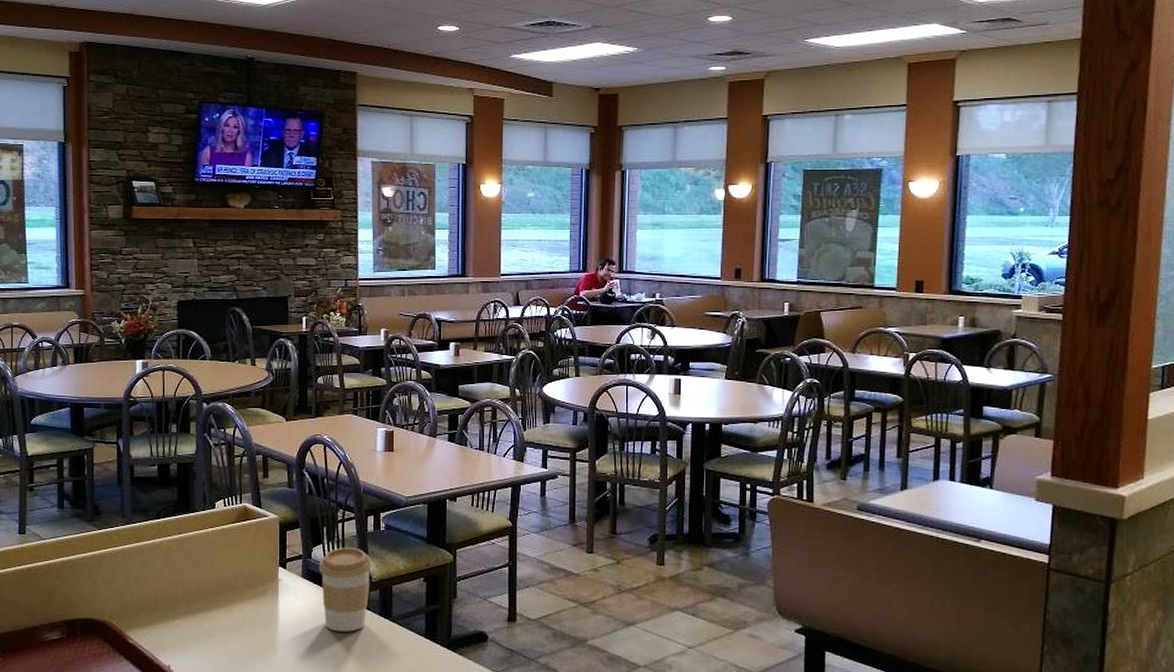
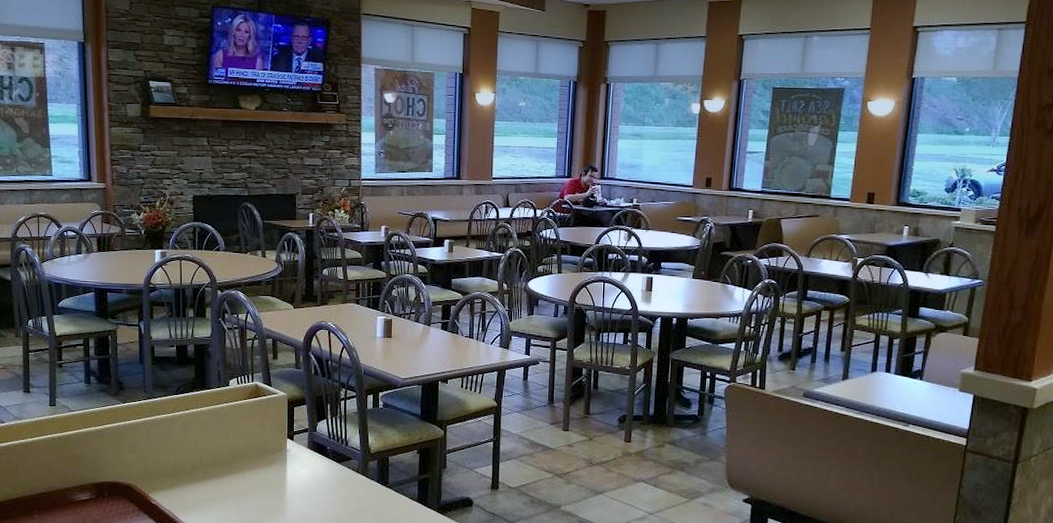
coffee cup: present [319,547,373,632] -> none [323,422,372,497]

